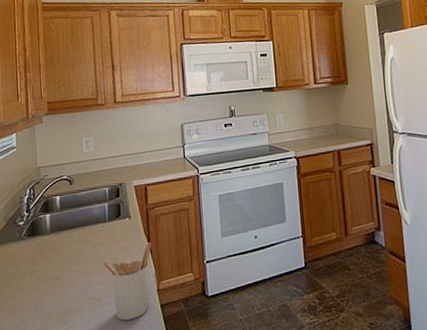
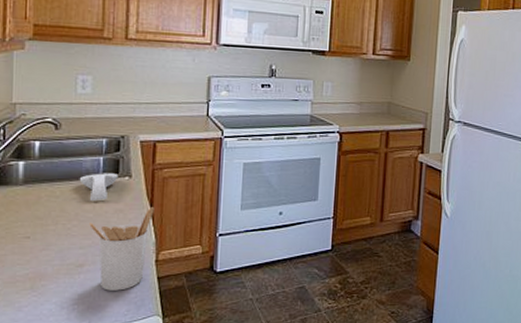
spoon rest: none [91,216,121,243] -> present [79,173,119,202]

